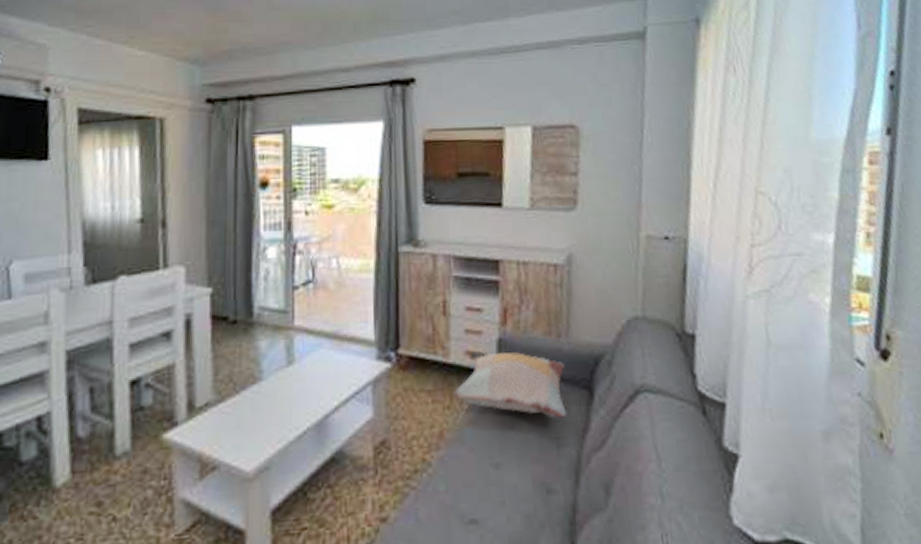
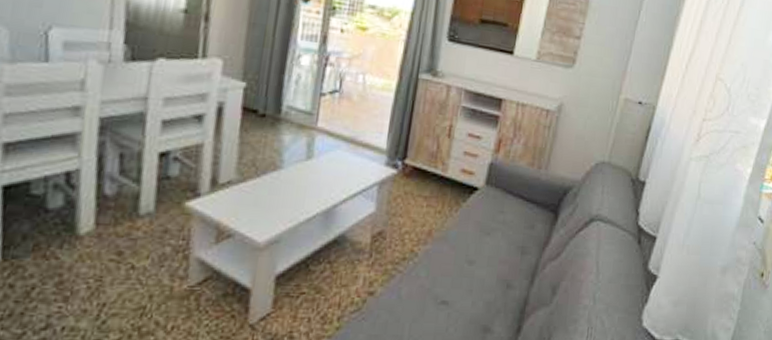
decorative pillow: present [453,351,567,419] -> none [445,170,541,233]

